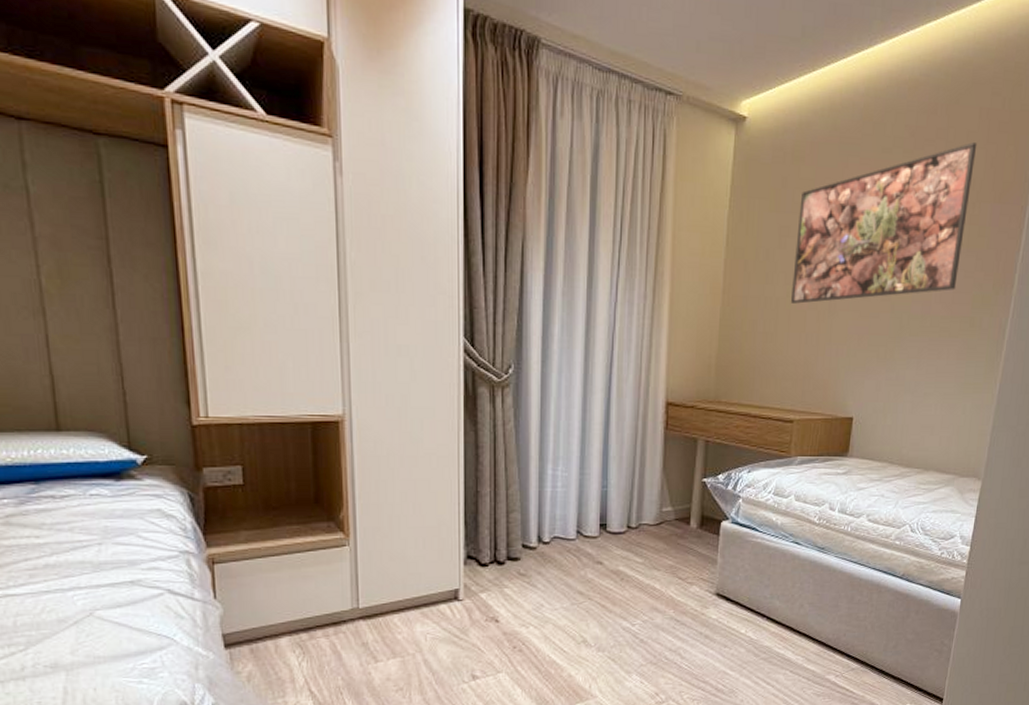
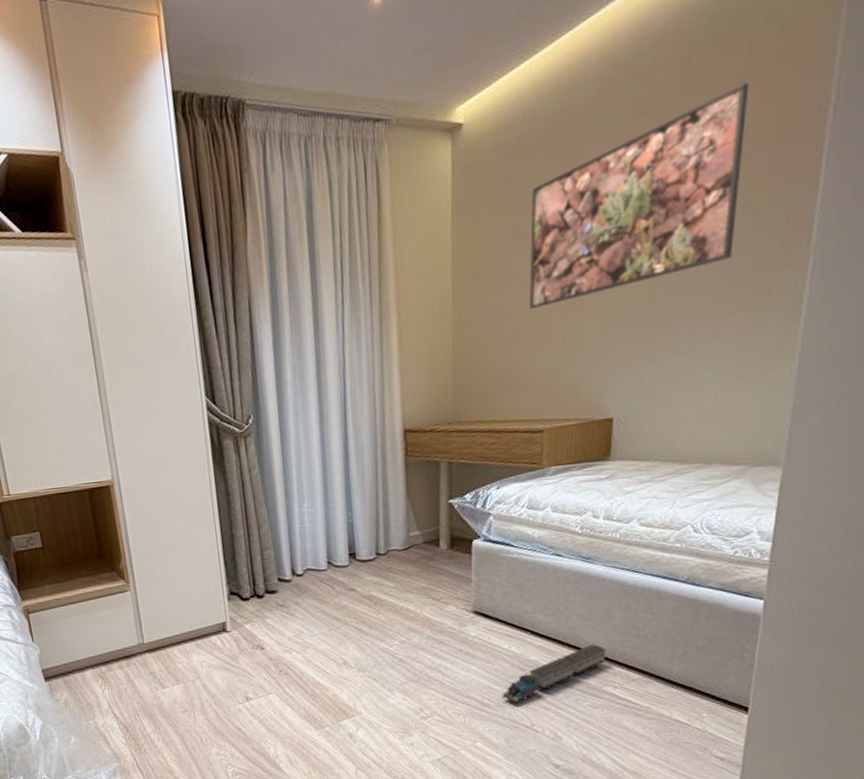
toy train: none [735,633,831,689] -> present [502,644,606,703]

